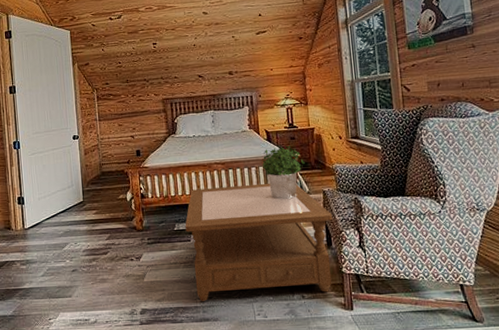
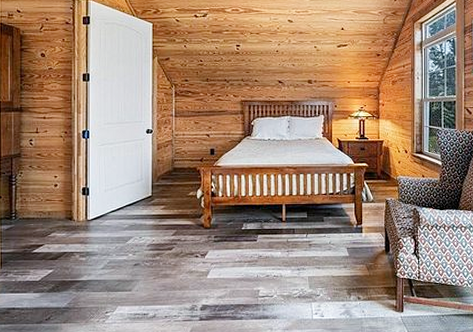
coffee table: present [185,183,332,301] -> none [252,189,392,299]
potted plant: present [262,145,305,200] -> none [331,155,372,206]

